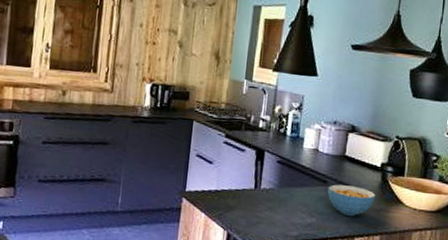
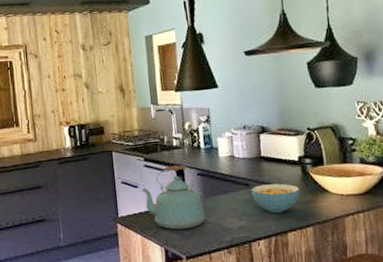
kettle: none [216,147,277,216] -> present [142,165,206,230]

